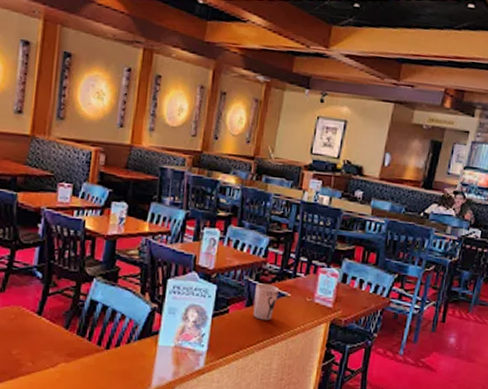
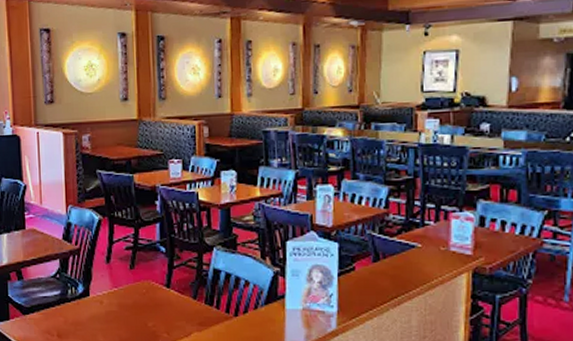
cup: present [253,283,279,321] -> none [381,236,407,275]

